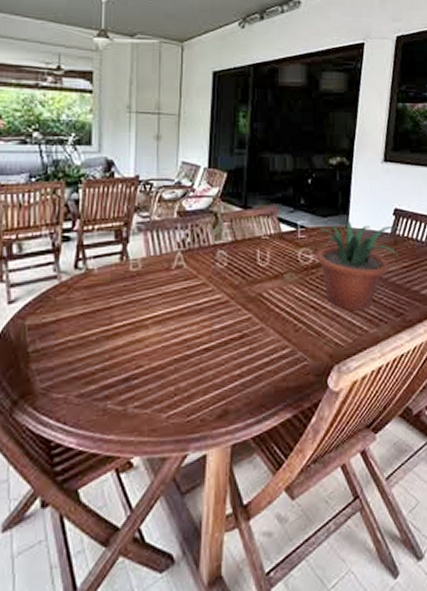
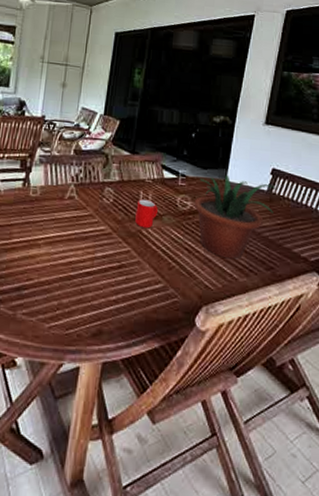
cup: none [254,258,278,291] -> present [135,199,158,229]

